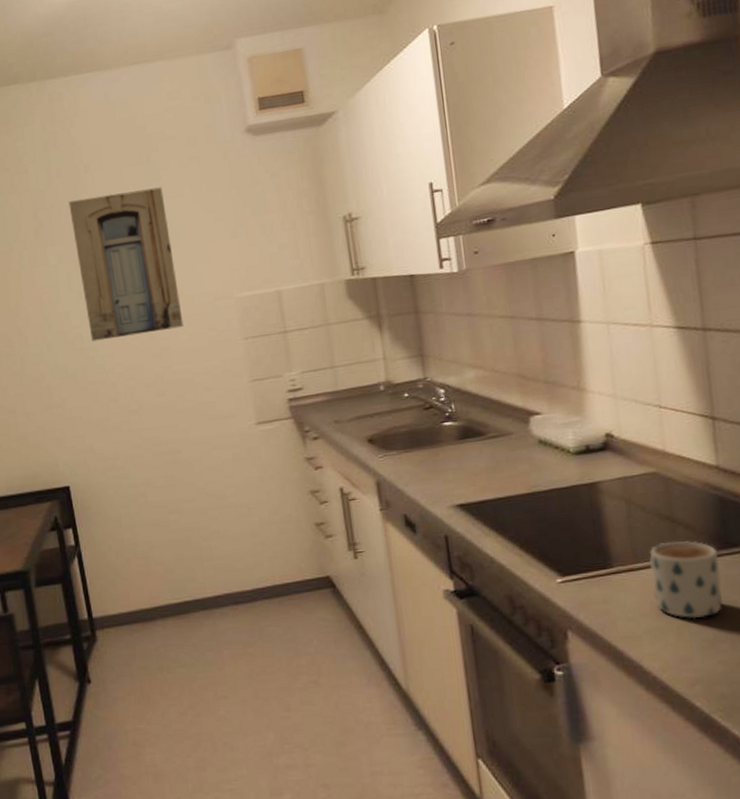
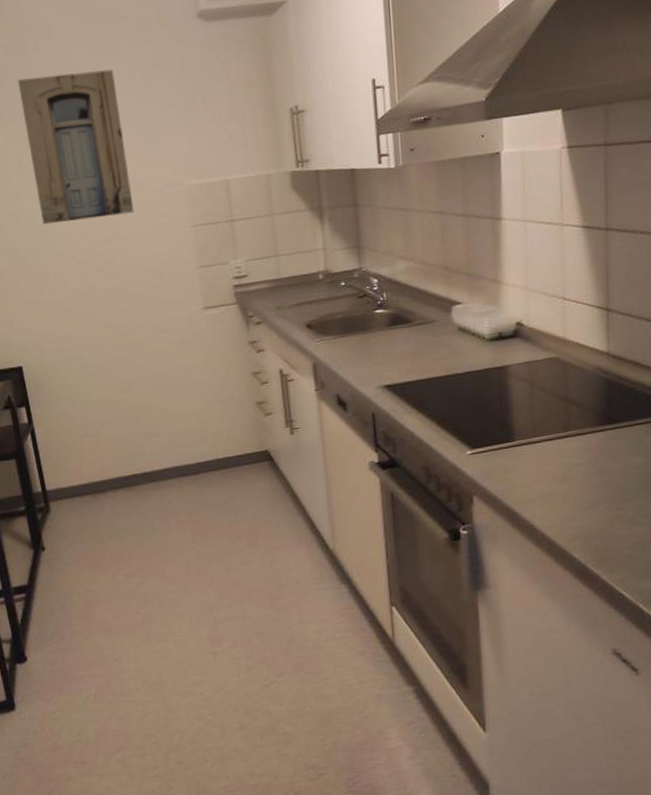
mug: present [649,541,722,619] -> none [545,417,603,485]

